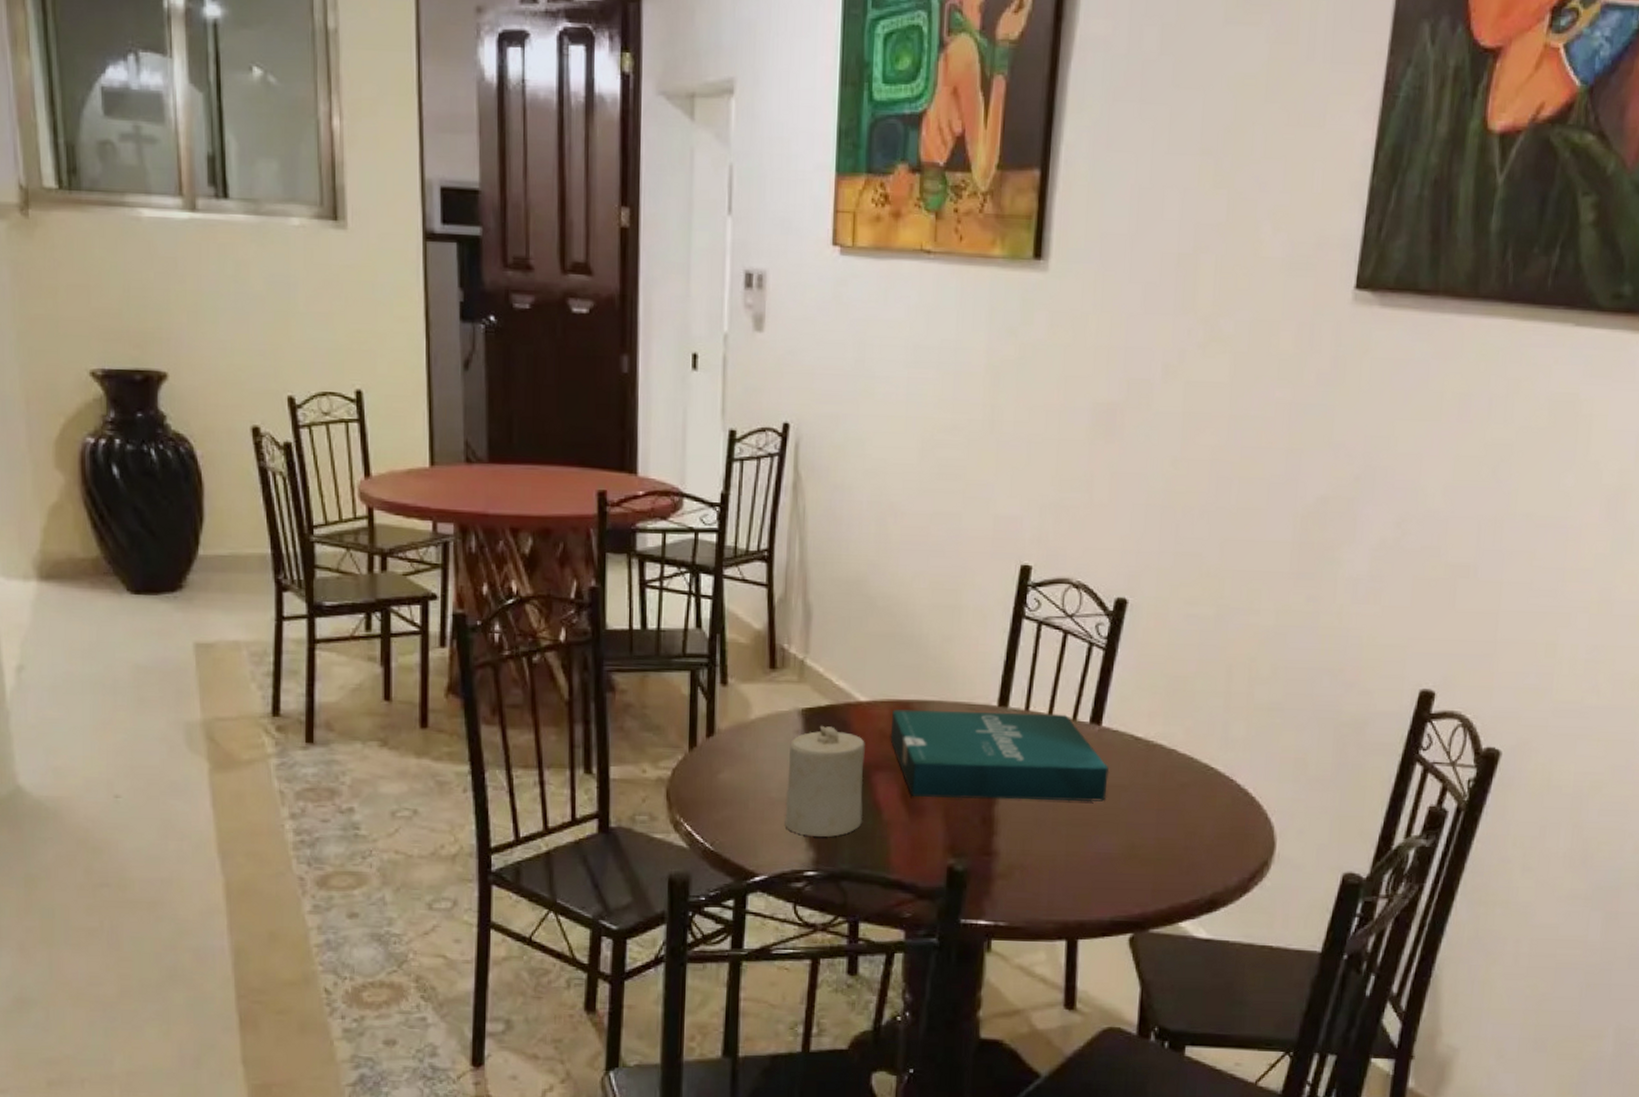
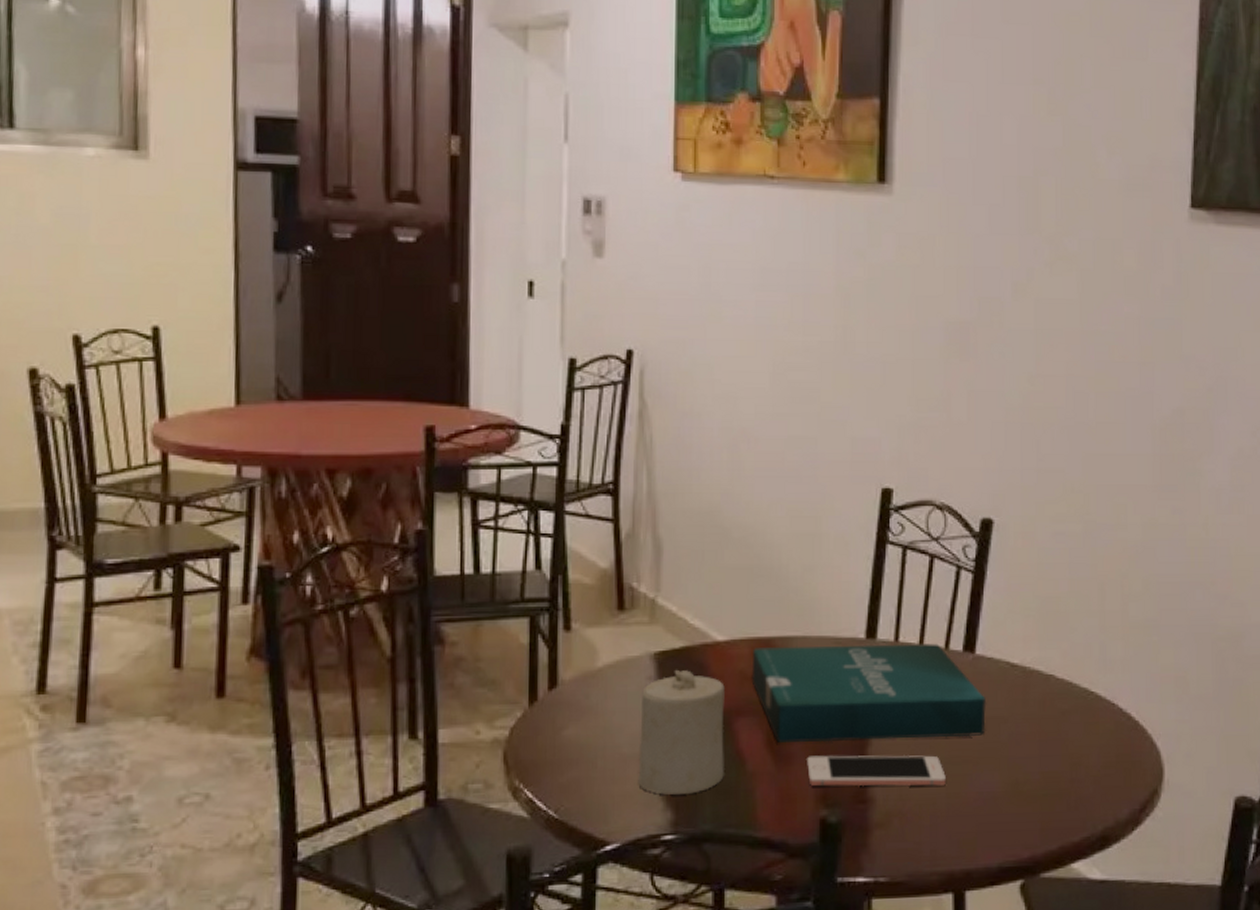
cell phone: none [938,810,1066,845] -> present [807,754,946,787]

